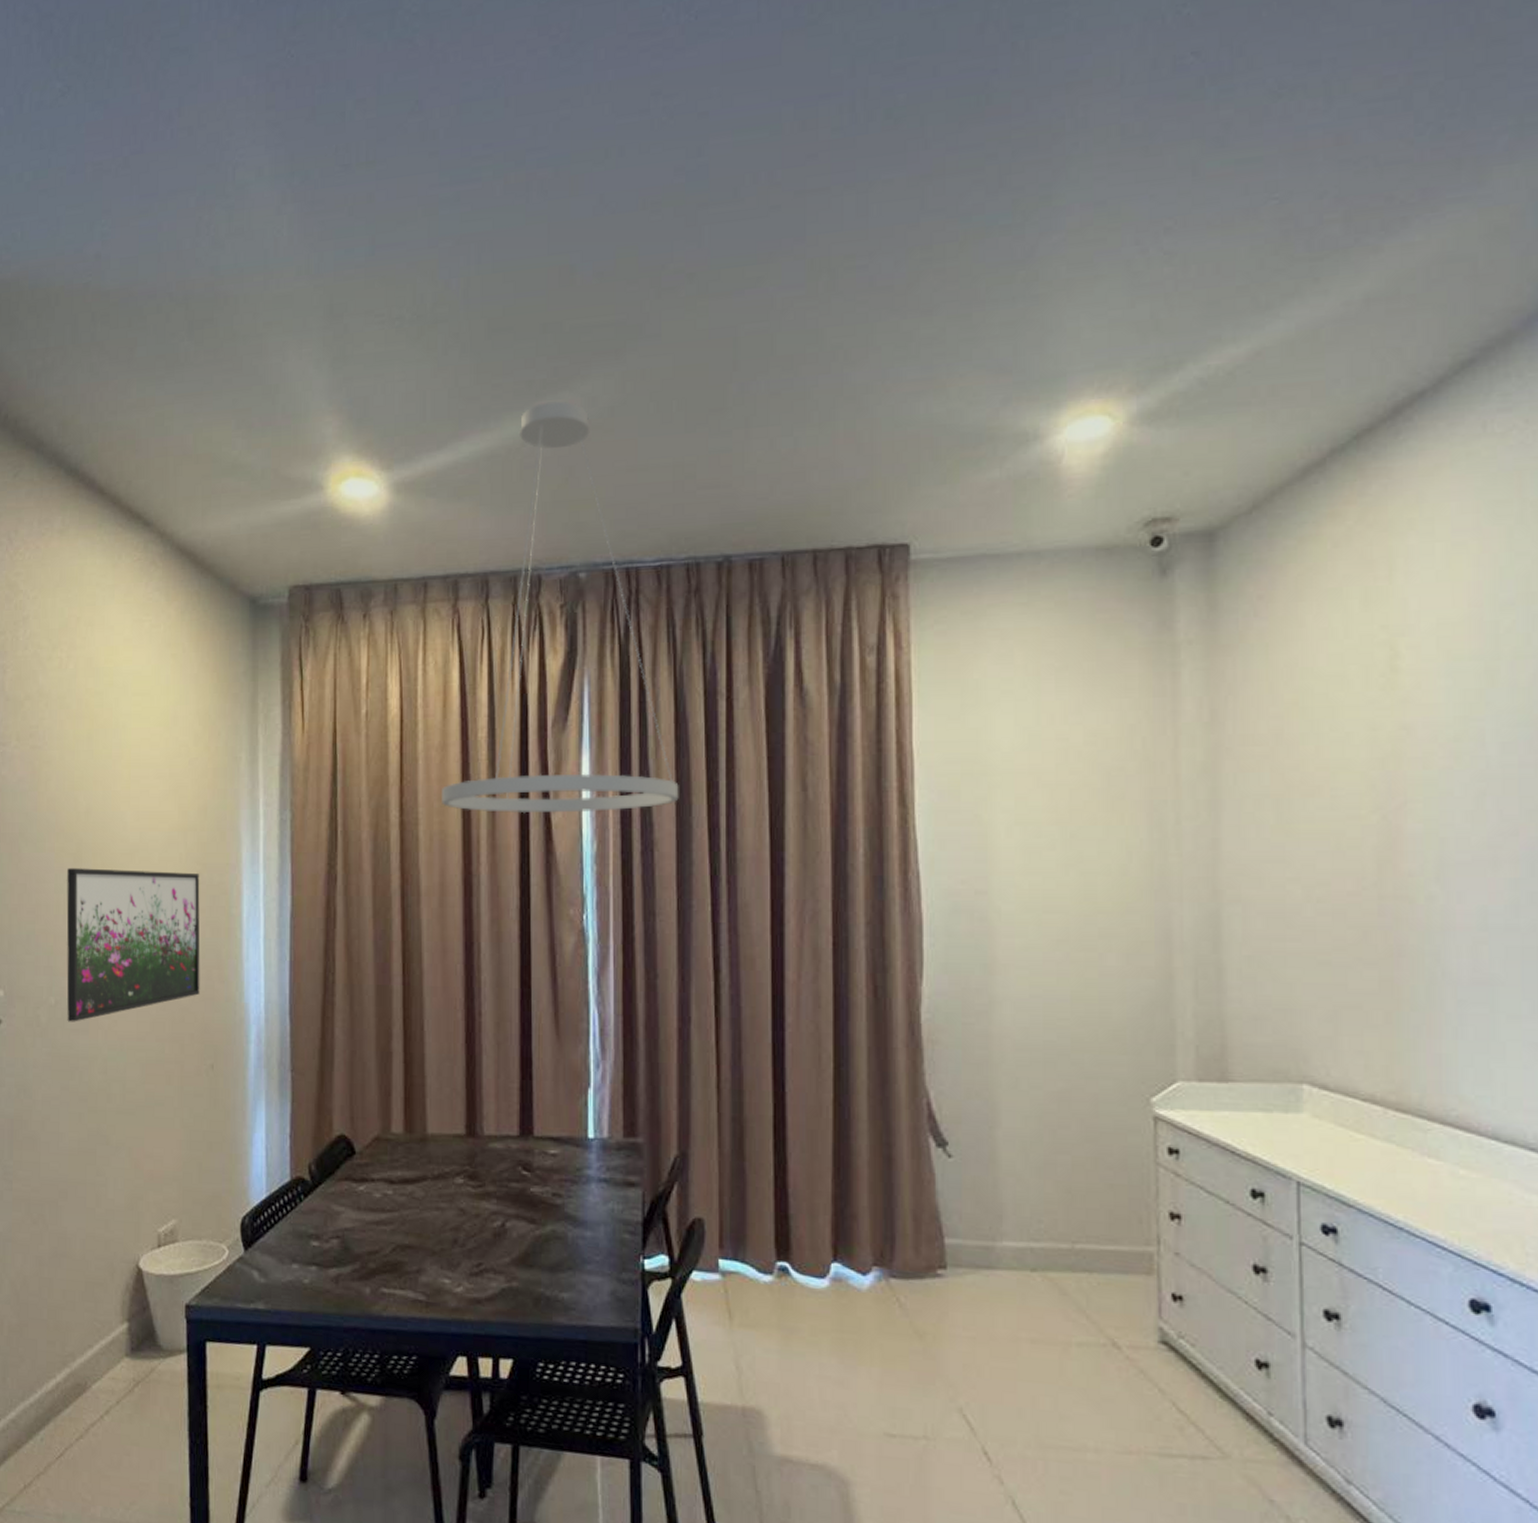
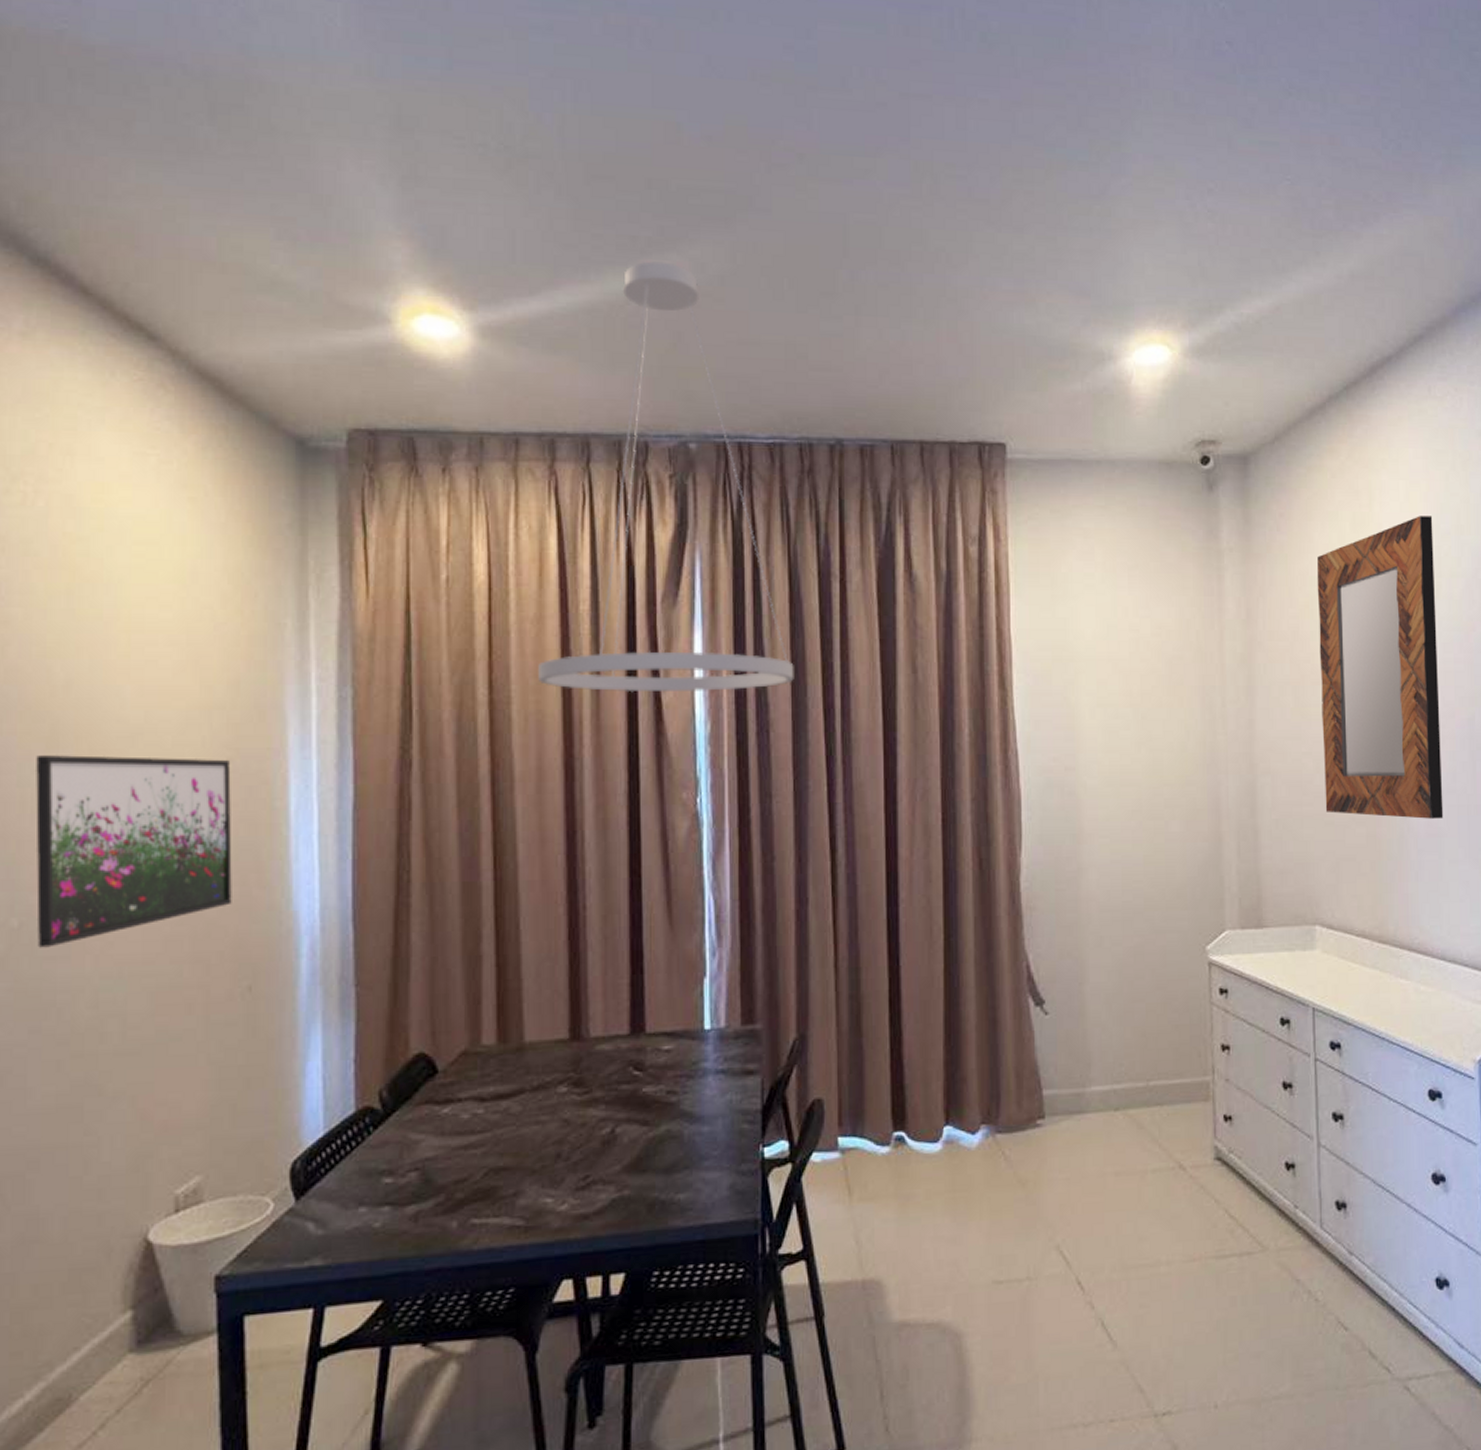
home mirror: none [1310,584,1499,963] -> present [1316,516,1444,819]

